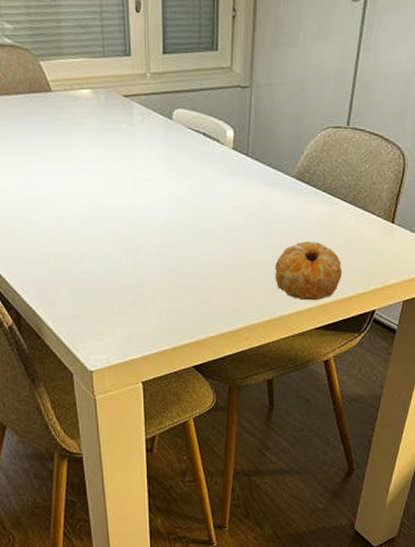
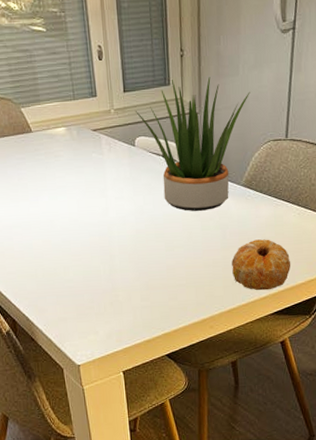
potted plant: none [174,44,310,203] -> present [134,77,250,211]

